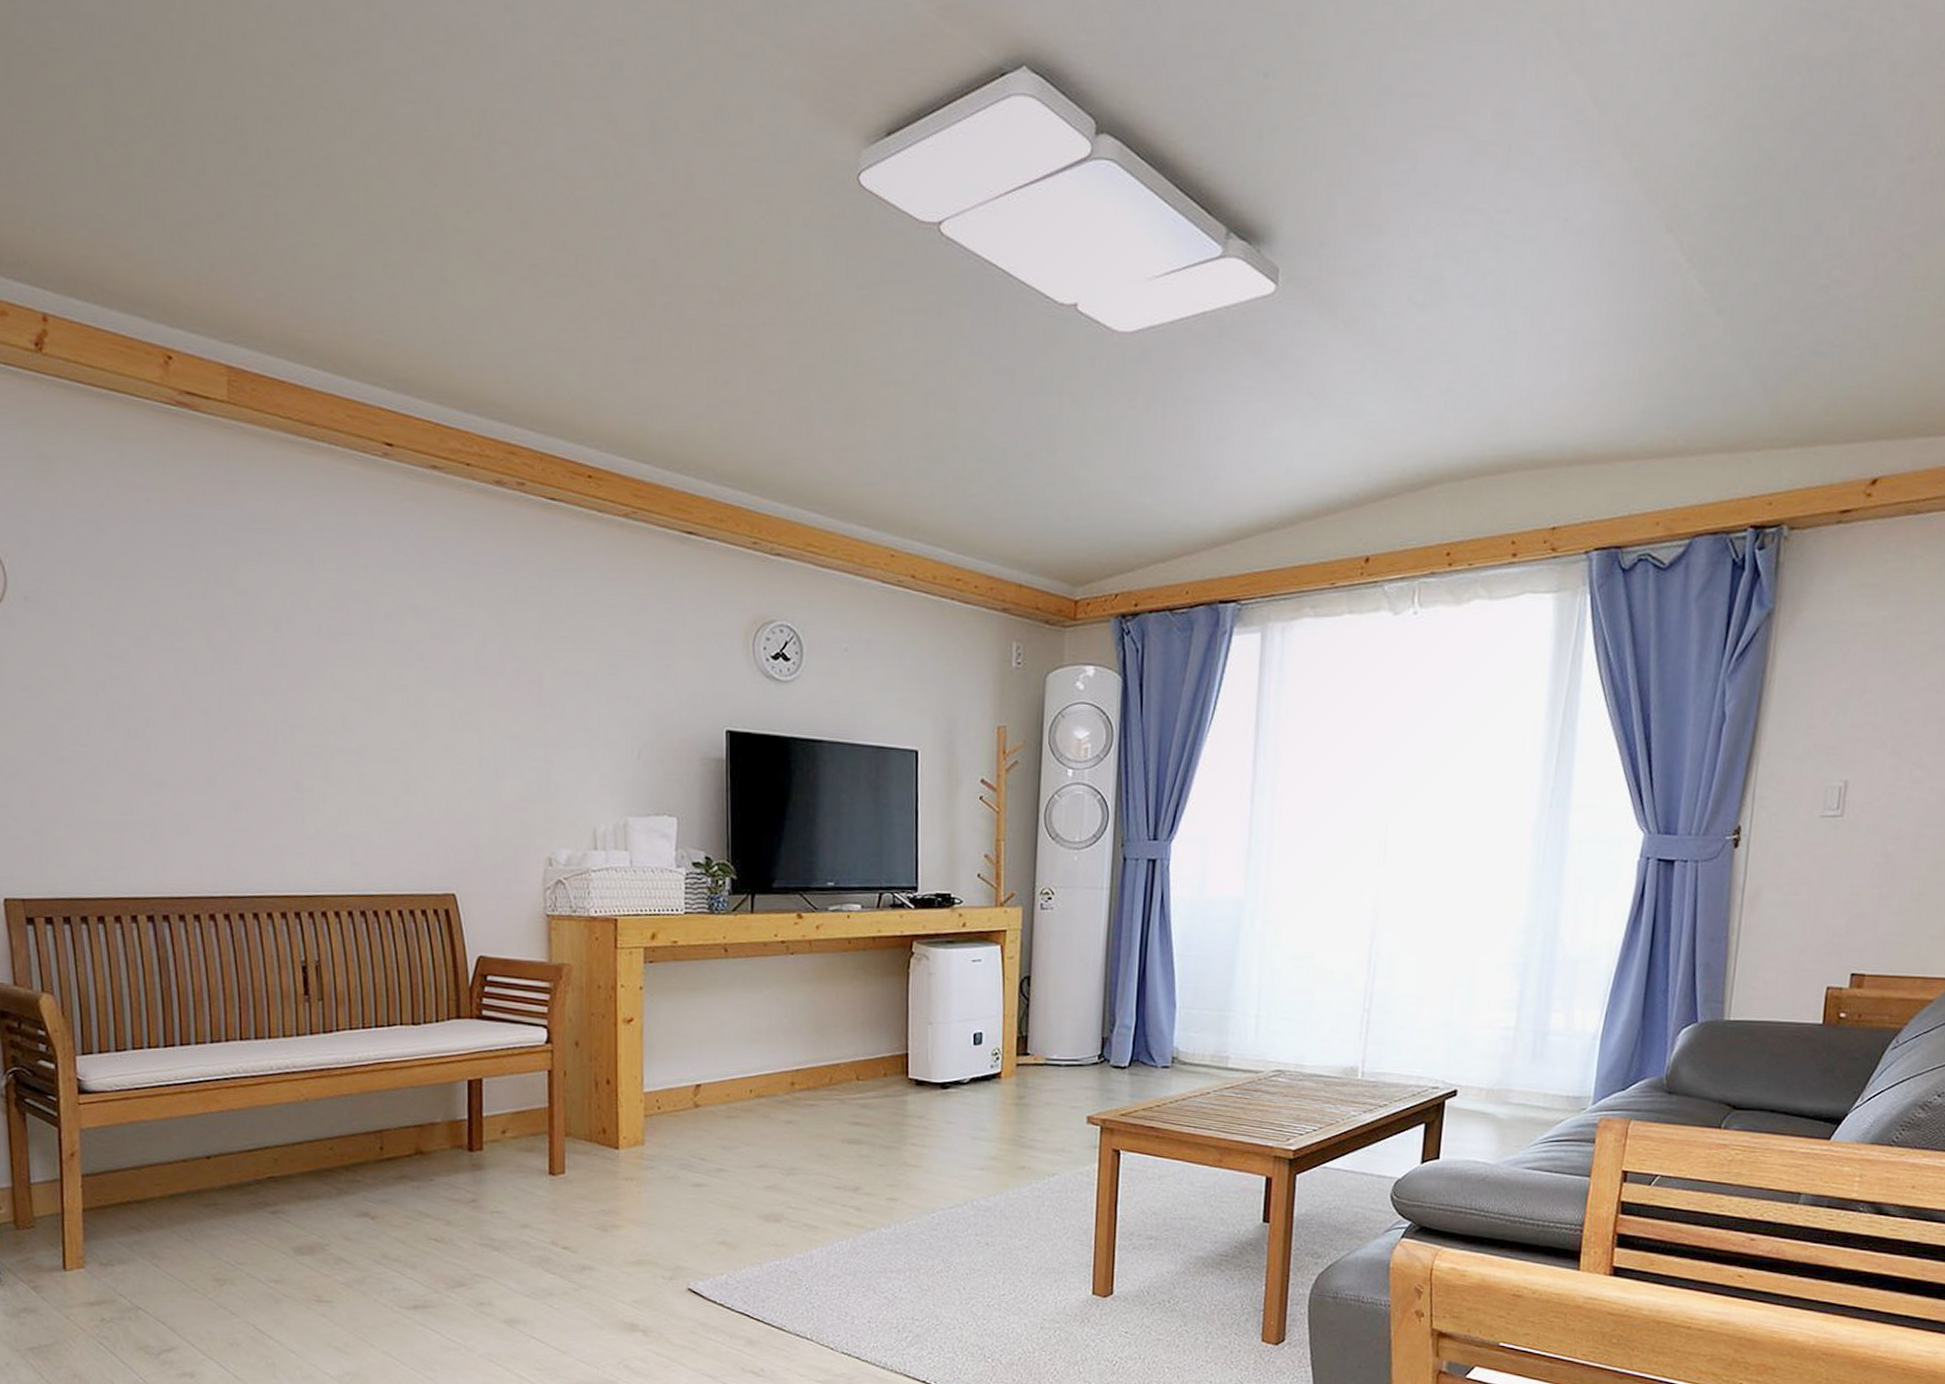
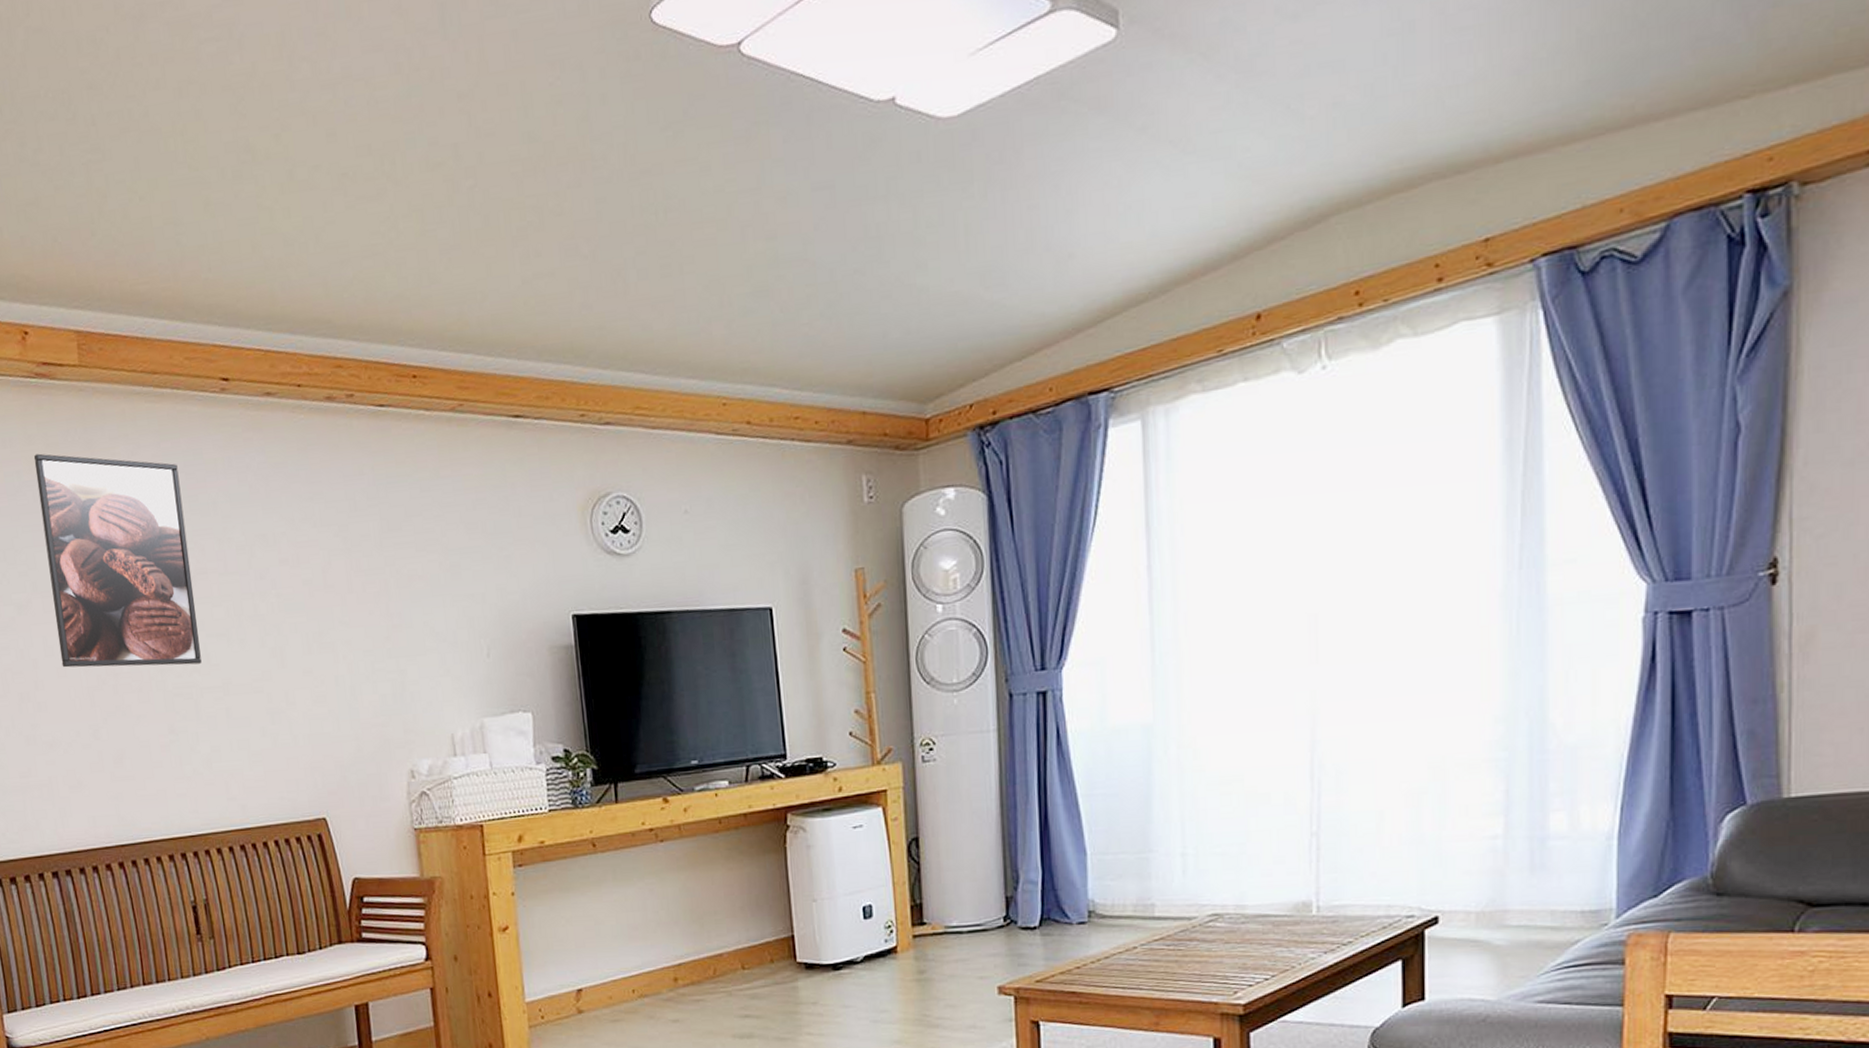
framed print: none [166,484,336,725] -> present [33,453,202,668]

